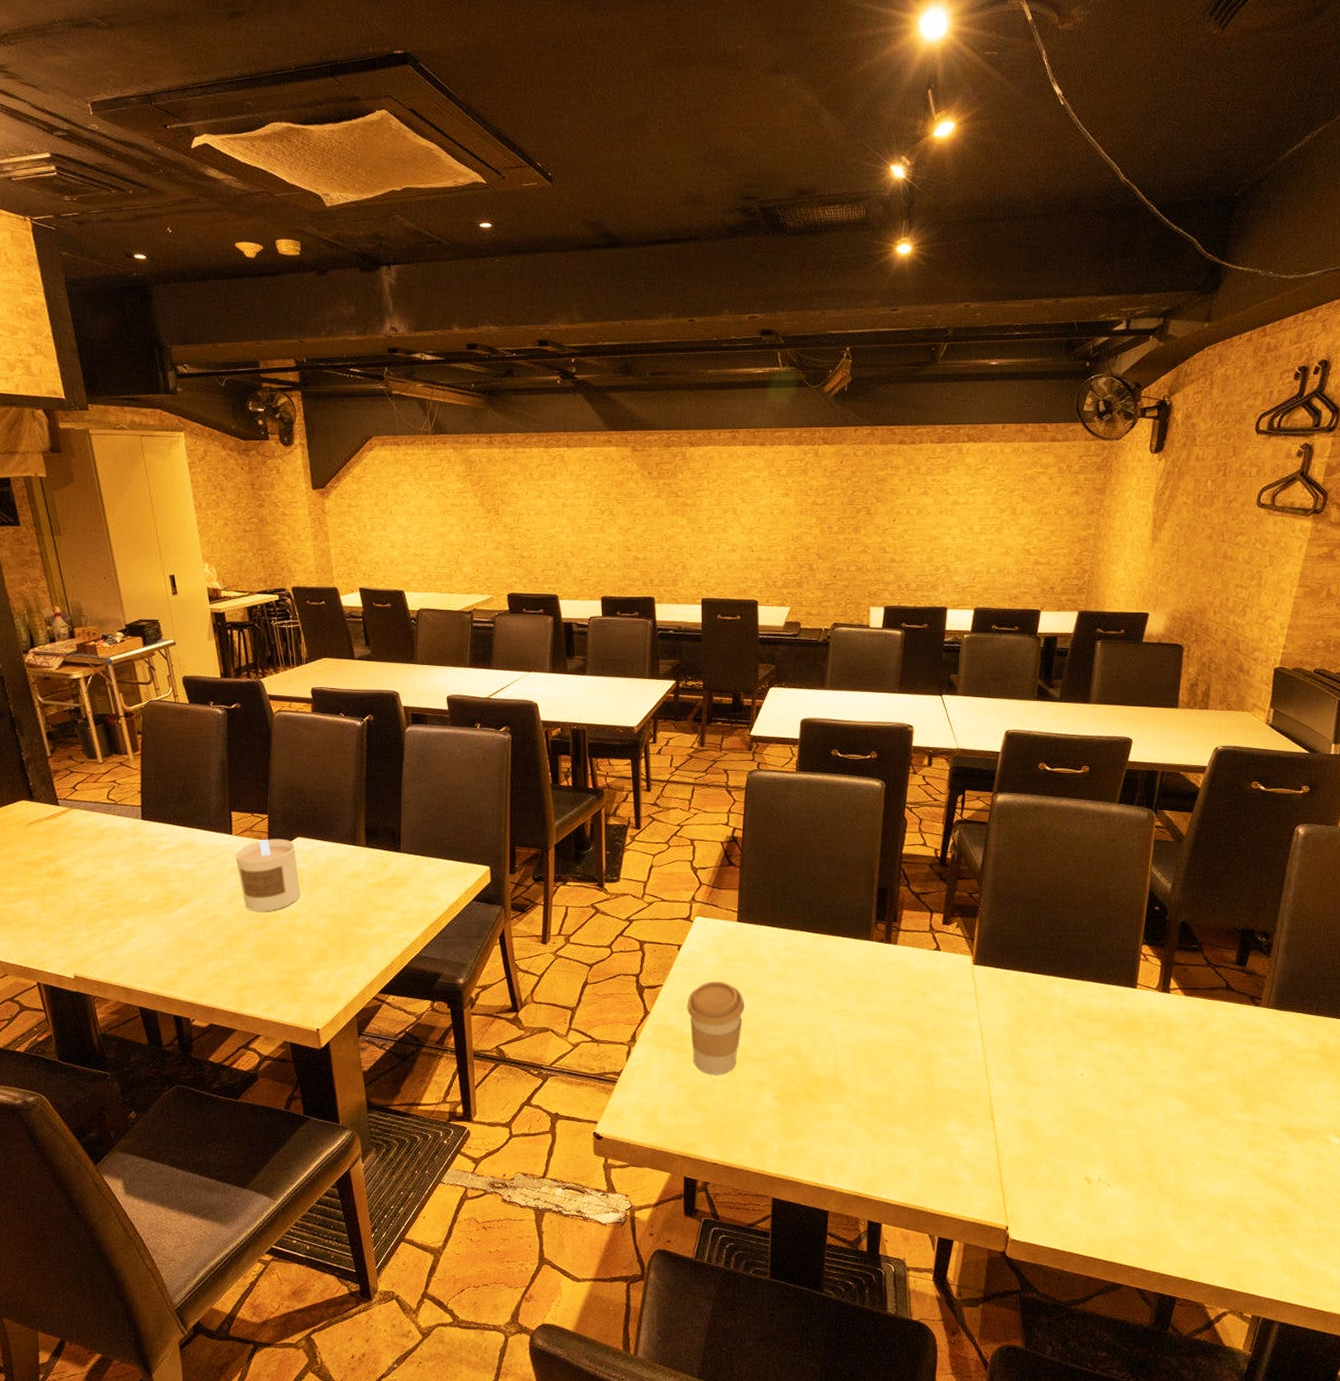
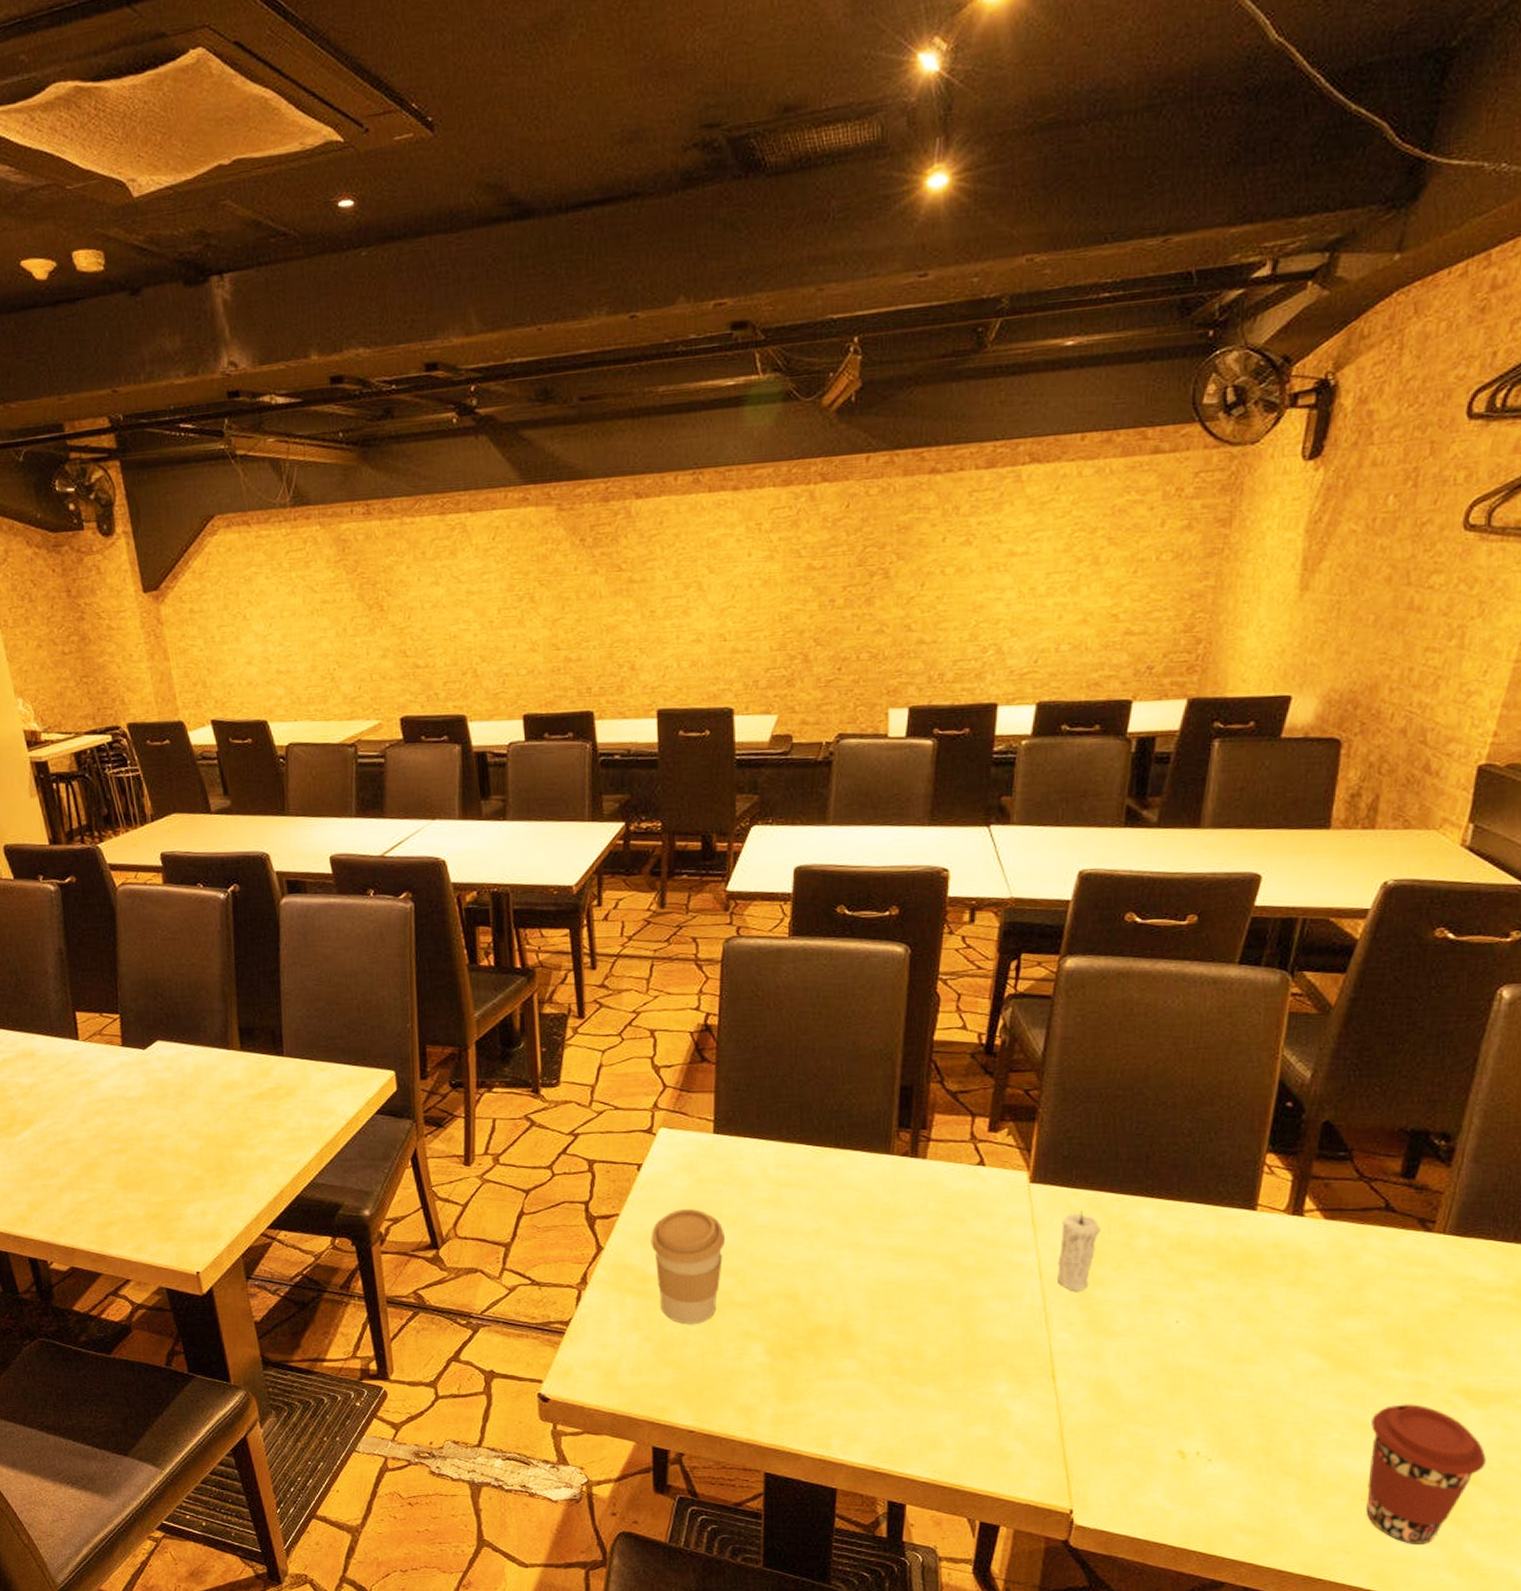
candle: present [235,838,300,912] -> none [84,1043,165,1133]
candle: none [994,987,1025,1050] -> present [1057,1210,1100,1291]
coffee cup: none [1223,1139,1305,1251] -> present [1366,1404,1486,1545]

